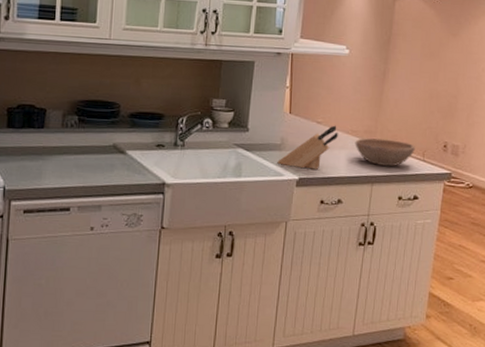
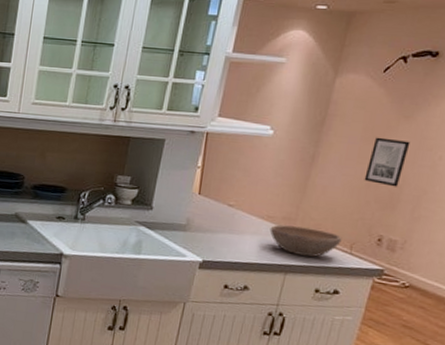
knife block: present [277,125,338,169] -> none [180,209,252,253]
wall art: none [427,53,459,97] -> present [364,137,411,187]

